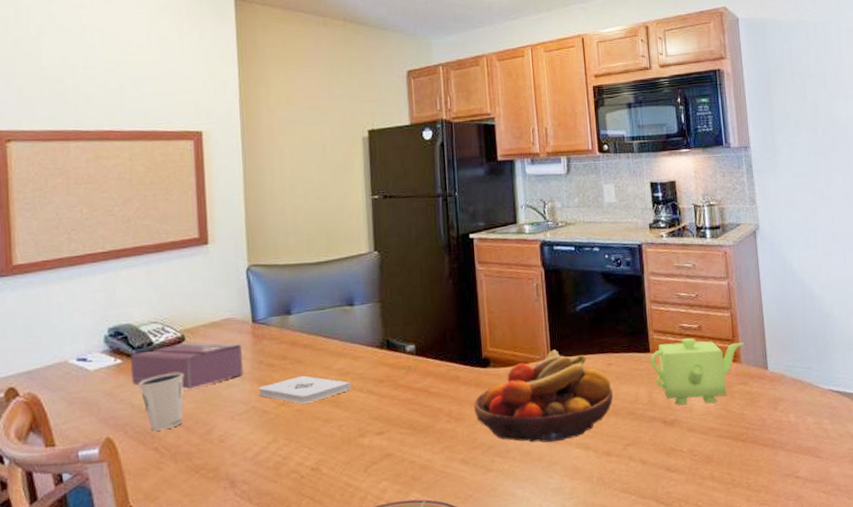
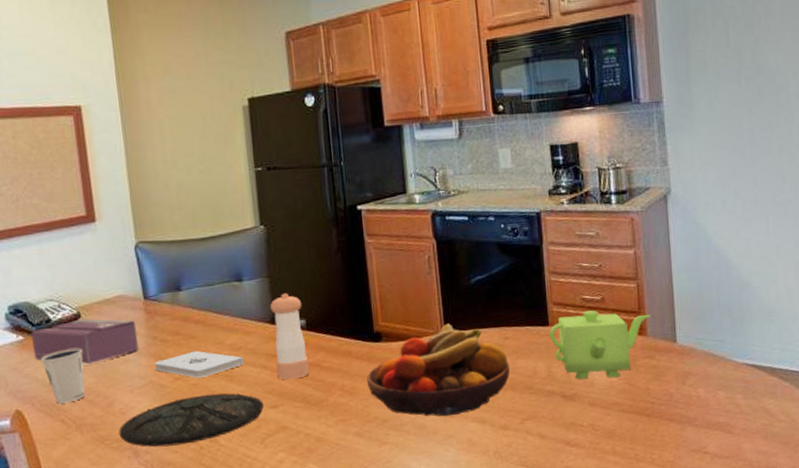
plate: none [215,419,369,477] -> present [118,393,264,447]
pepper shaker: none [380,318,418,406] -> present [269,293,310,380]

